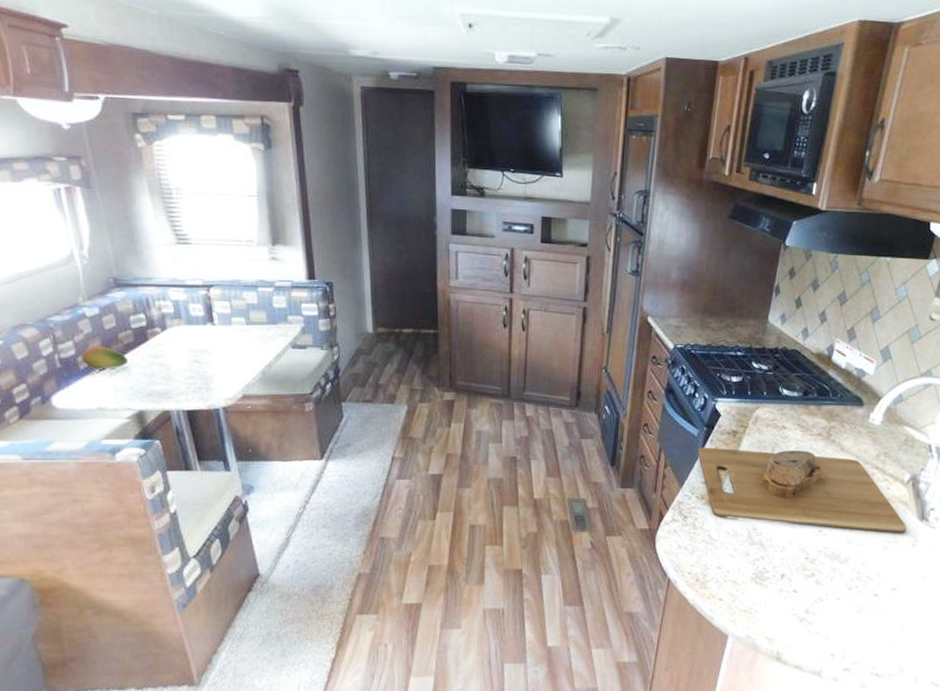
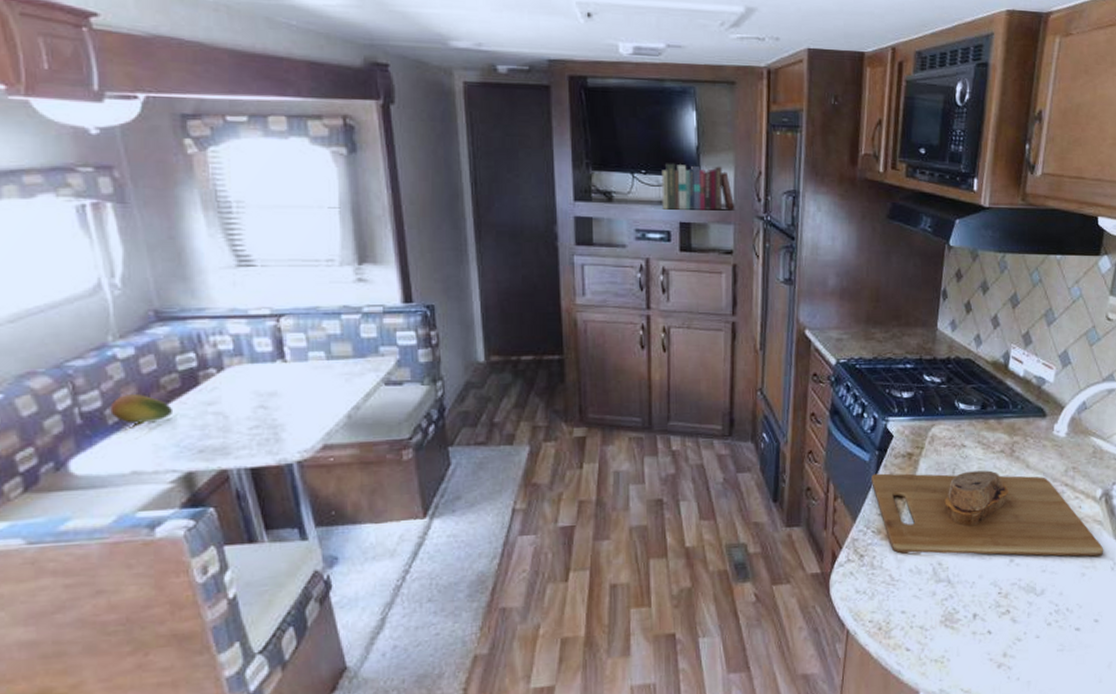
books: none [527,163,592,207] -> present [661,163,735,211]

